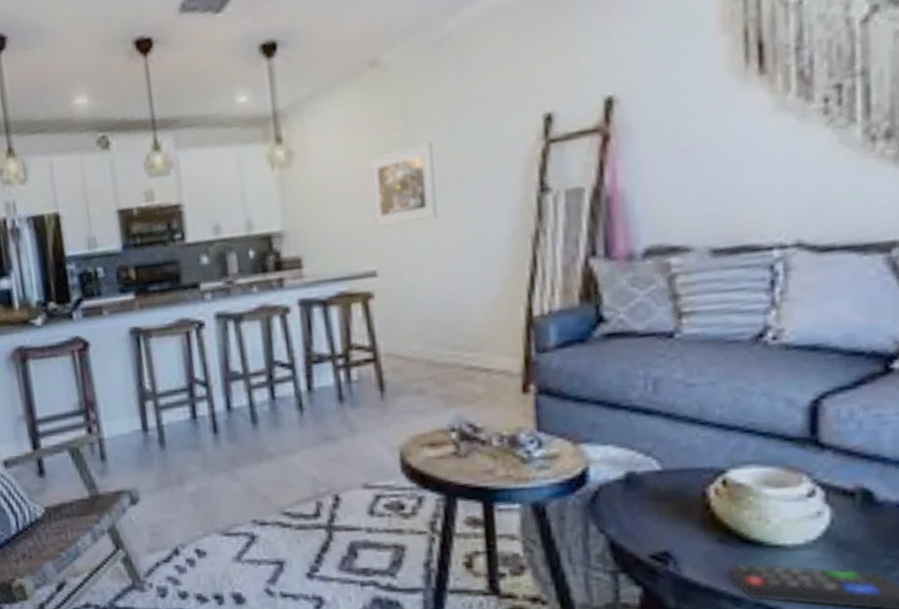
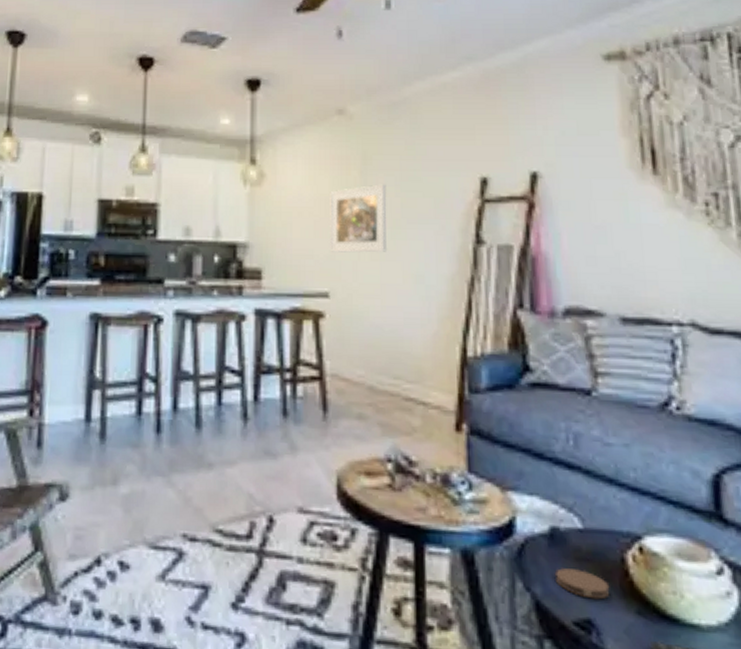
coaster: none [631,508,690,533] -> present [556,568,610,600]

